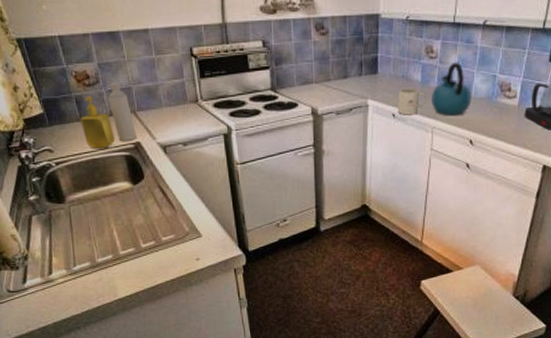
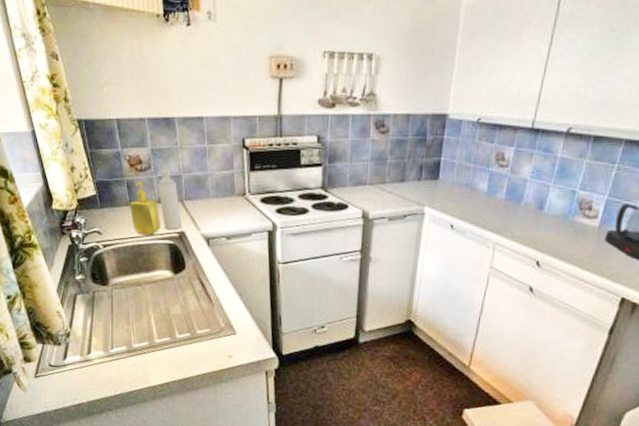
mug: present [397,88,427,115] -> none [456,197,492,228]
kettle: present [432,61,472,115] -> none [496,172,545,232]

